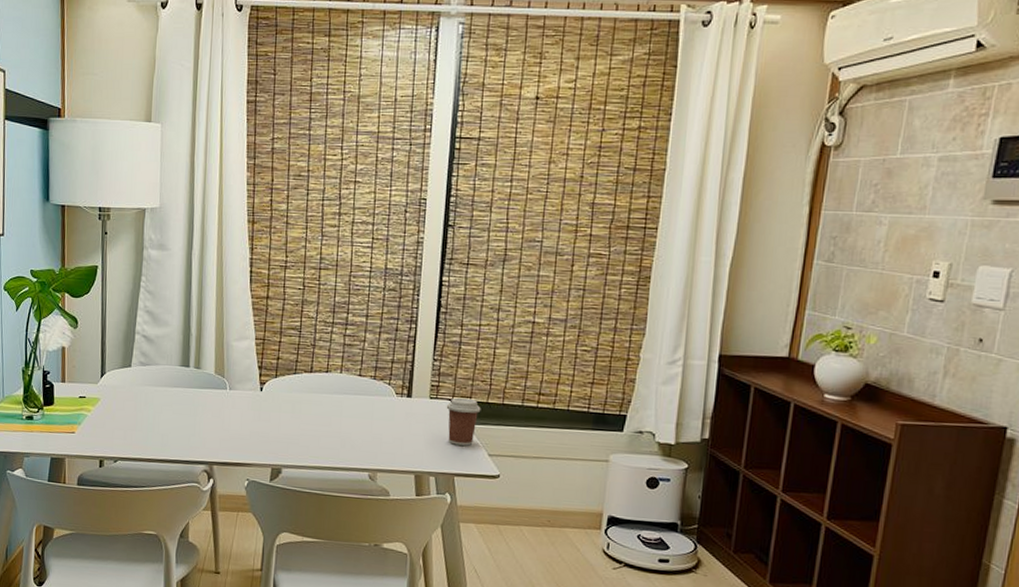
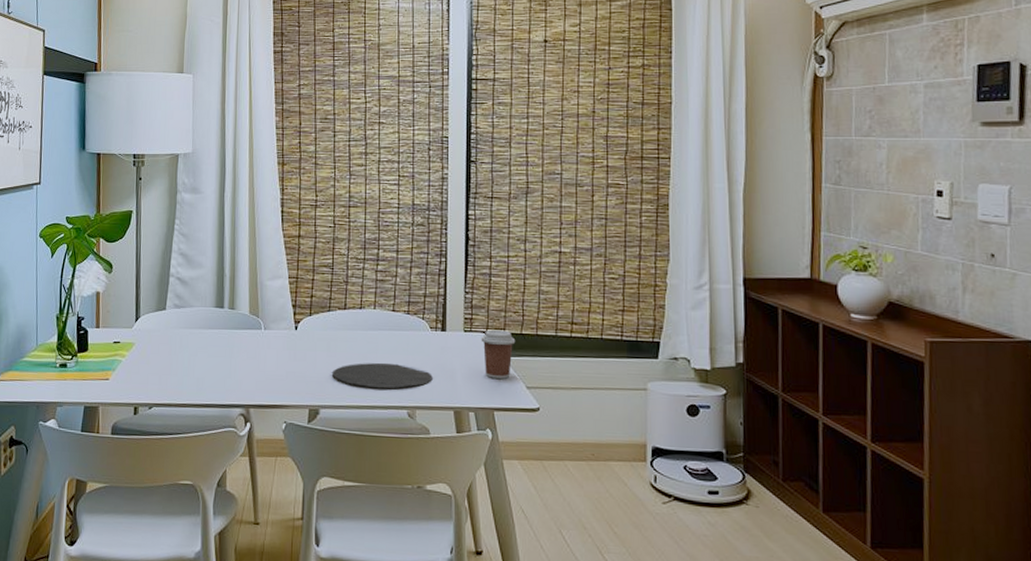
plate: none [295,425,396,451] -> present [331,362,433,388]

